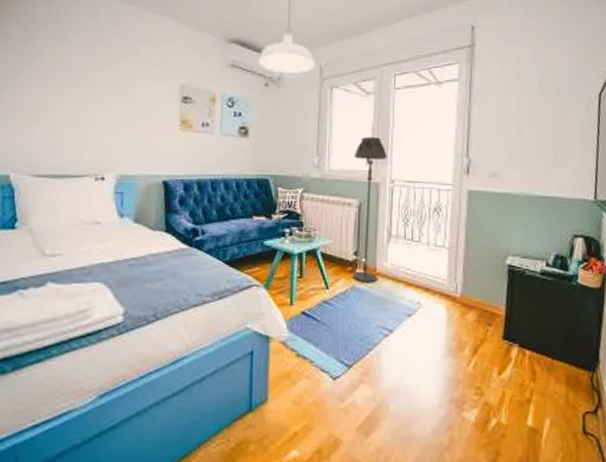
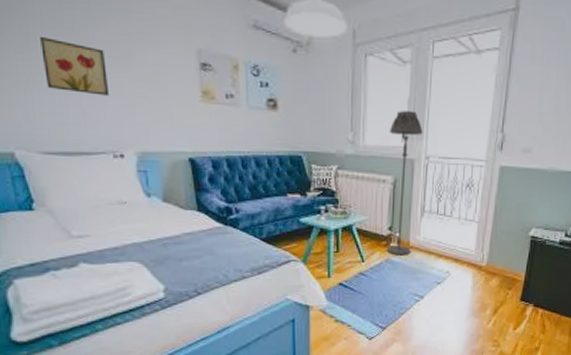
wall art: none [49,76,102,125] -> present [40,35,110,96]

